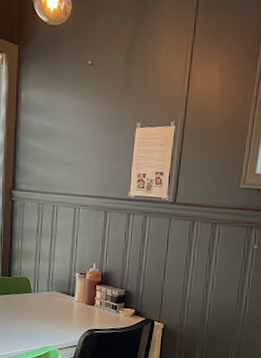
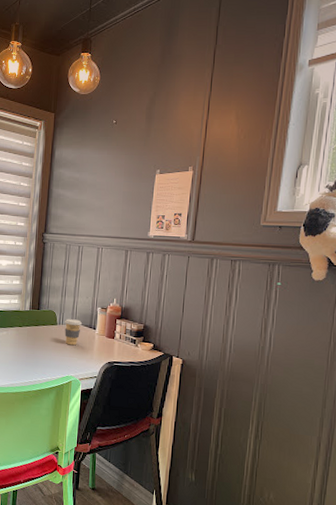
coffee cup: none [39,286,59,314] -> present [64,319,82,346]

